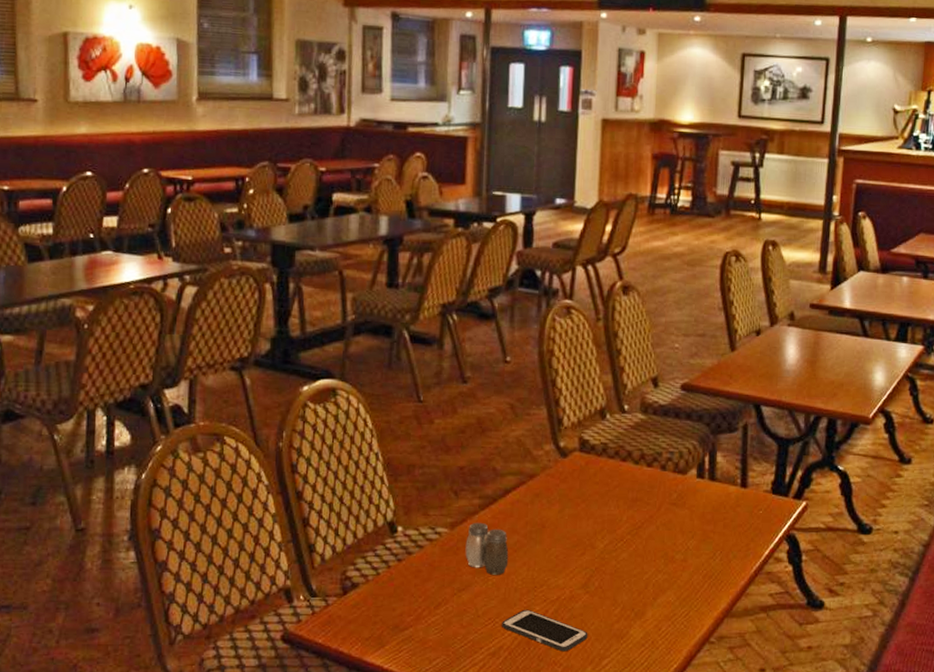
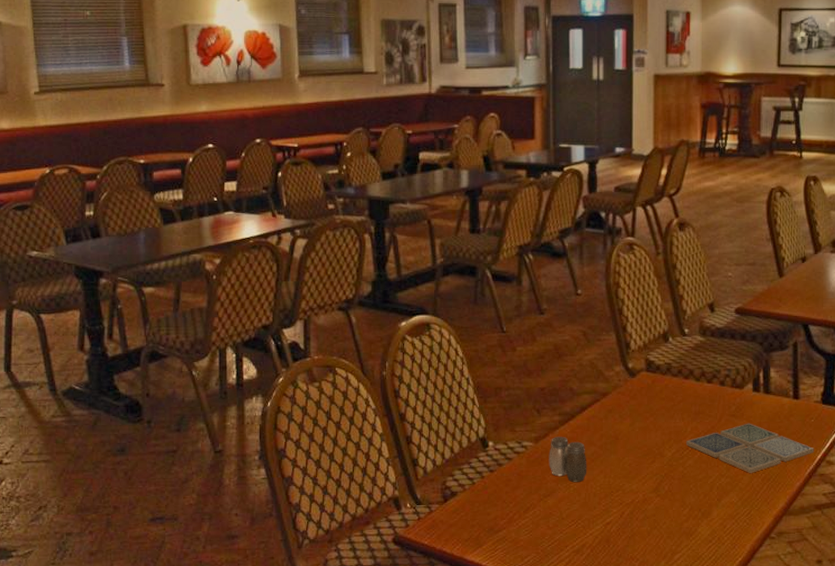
cell phone: present [502,609,588,652] -> none [584,511,661,548]
drink coaster: none [621,513,762,569] -> present [686,423,814,473]

